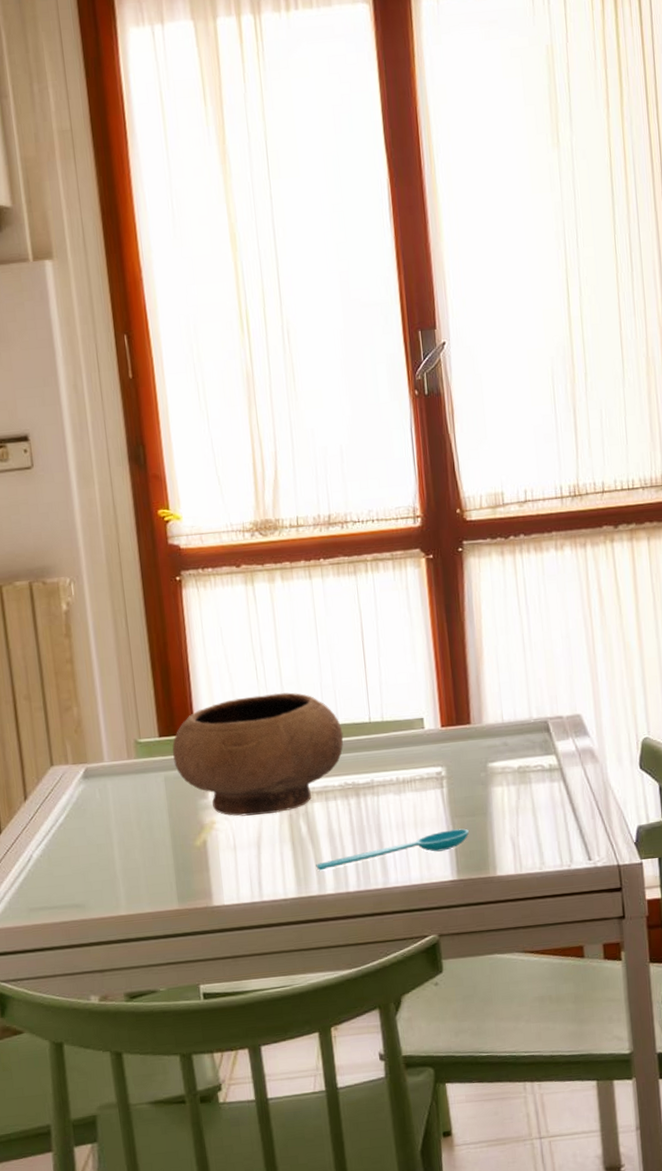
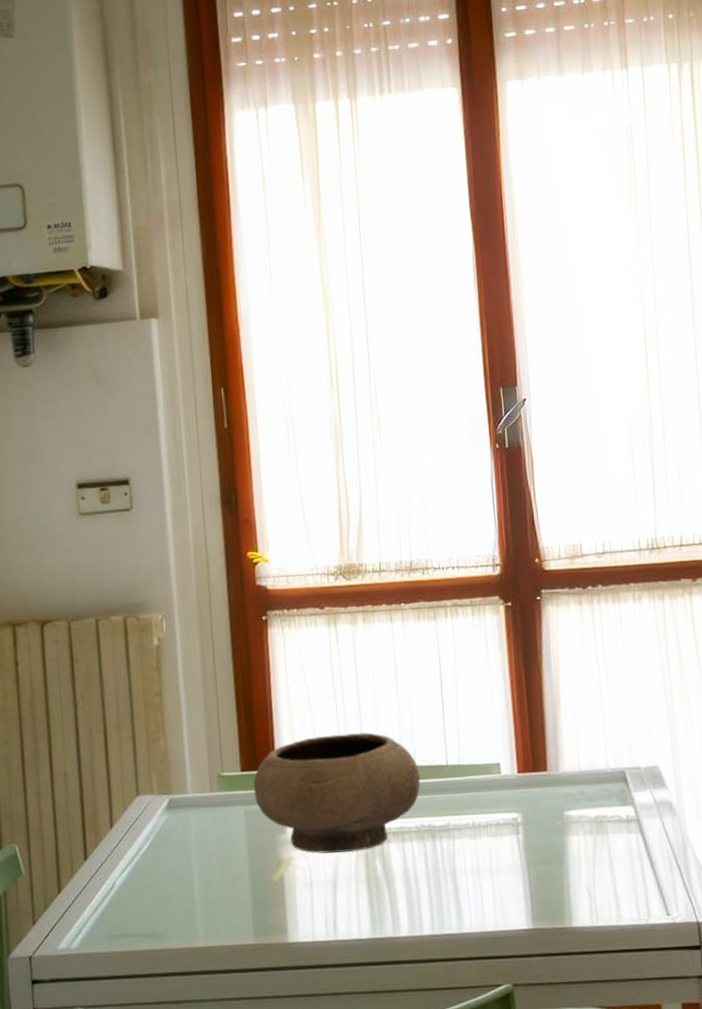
spoon: present [316,828,469,871] -> none [391,876,545,912]

